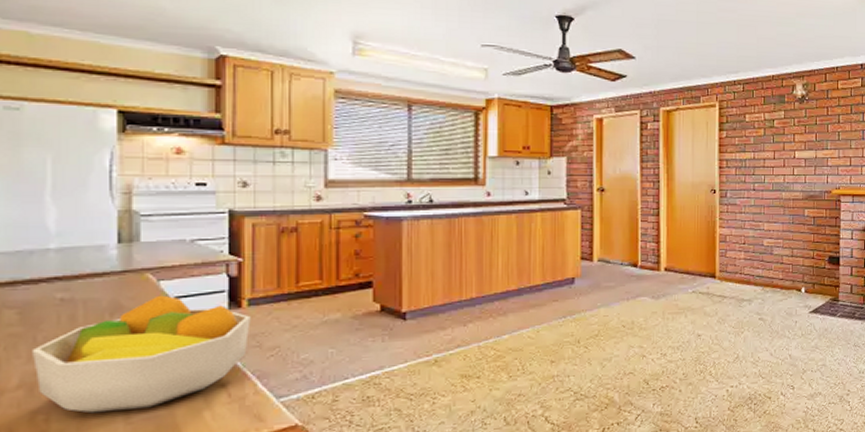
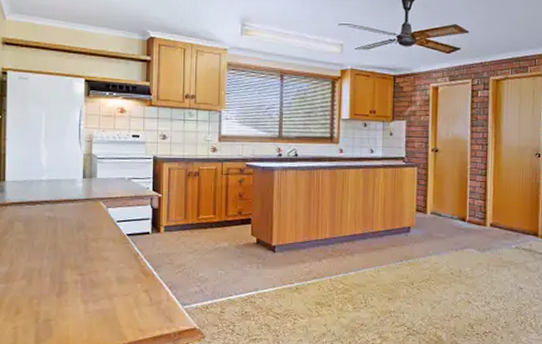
fruit bowl: present [33,295,251,414] -> none [31,219,166,303]

